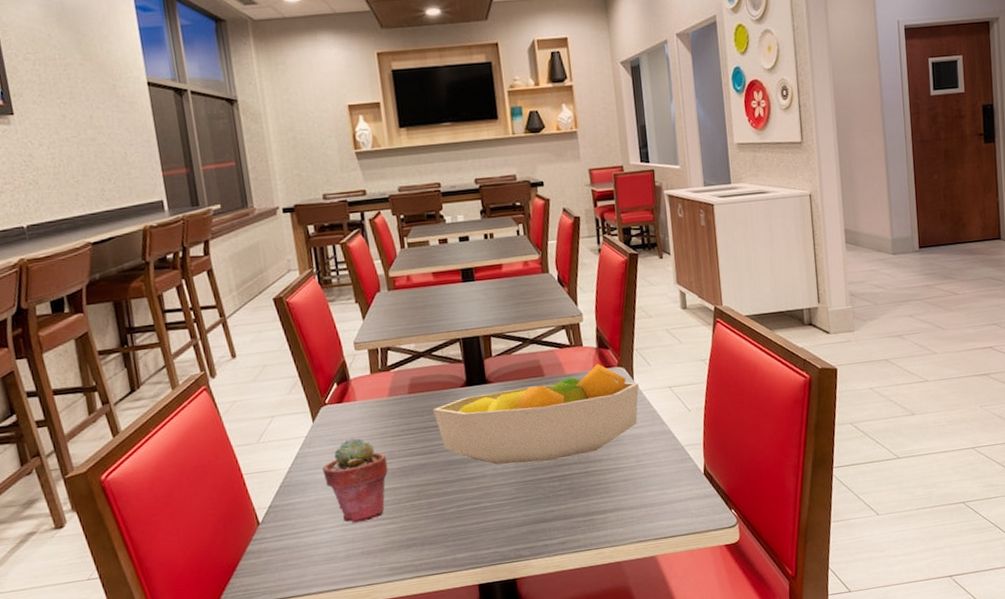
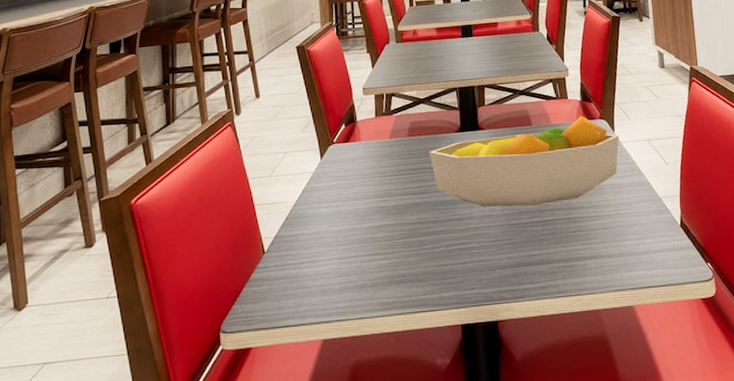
potted succulent: present [322,437,388,523] -> none [325,175,385,257]

